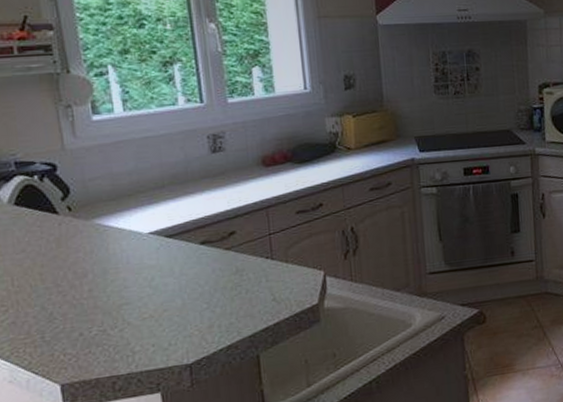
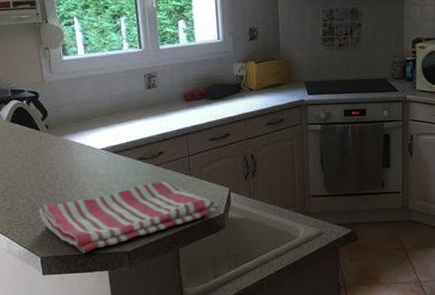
dish towel: none [57,269,310,373] -> present [38,181,218,253]

